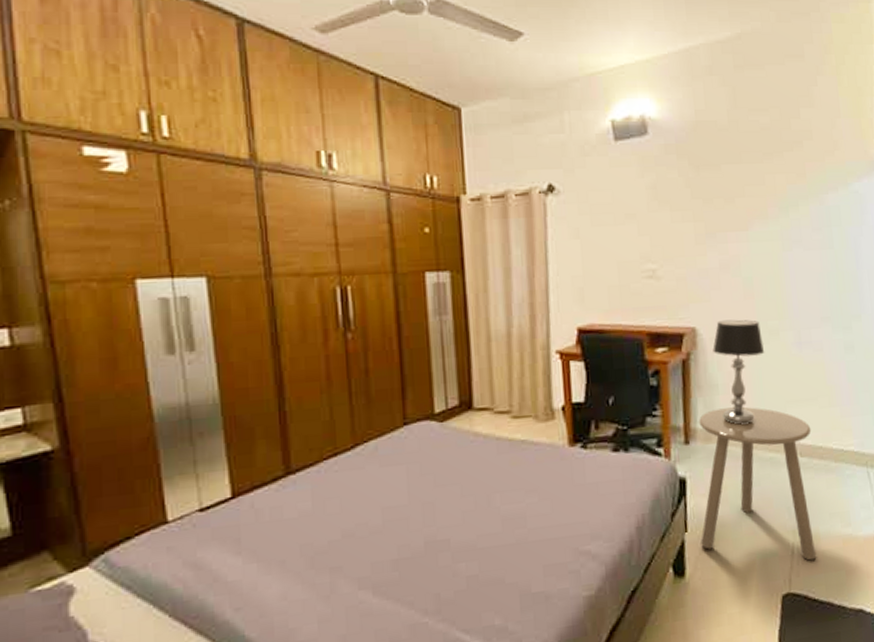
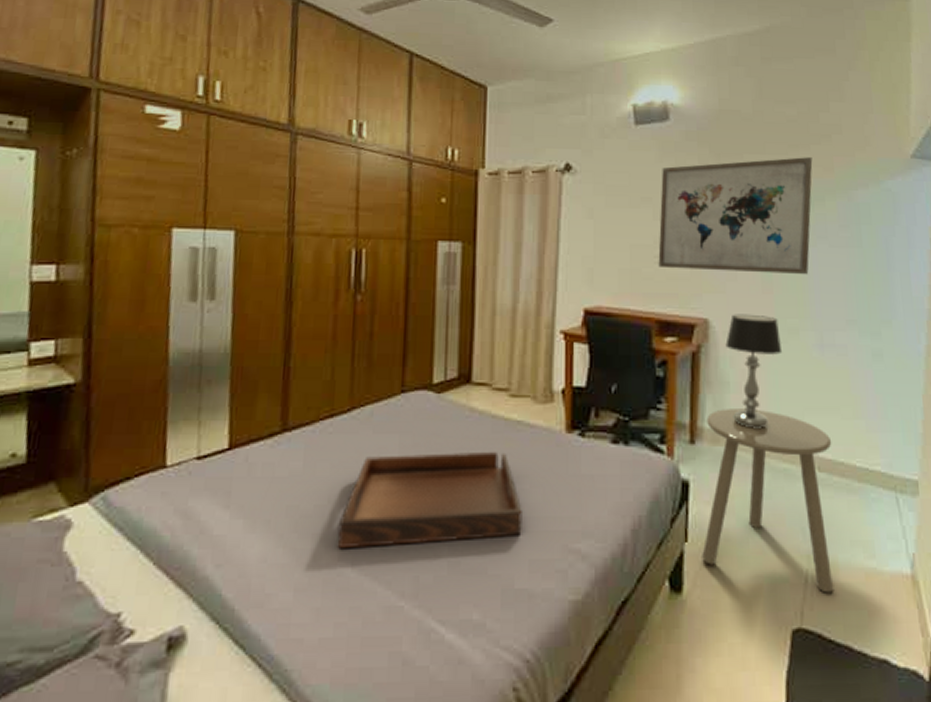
serving tray: none [355,470,535,579] -> present [337,451,522,549]
wall art: none [643,164,786,282] -> present [658,157,813,275]

